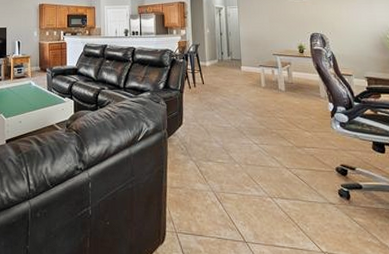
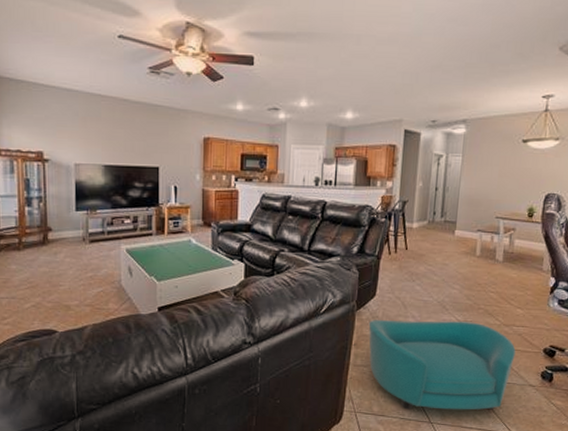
dog bed: none [179,145,311,229] -> present [368,320,516,410]

